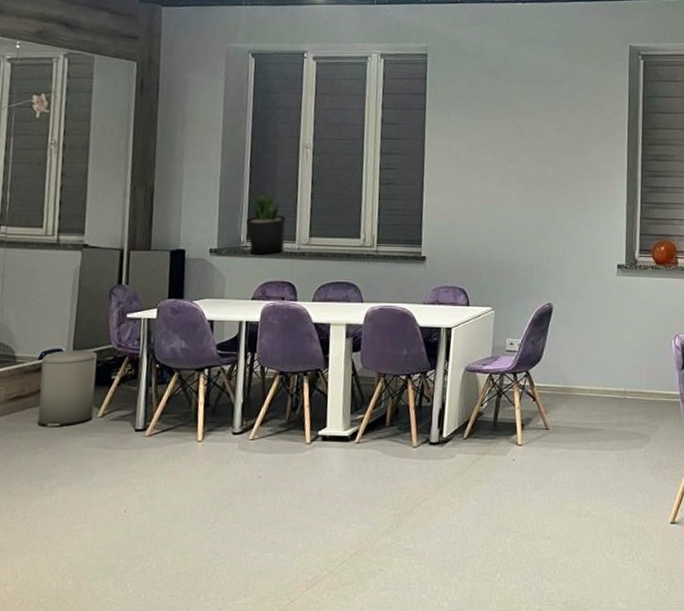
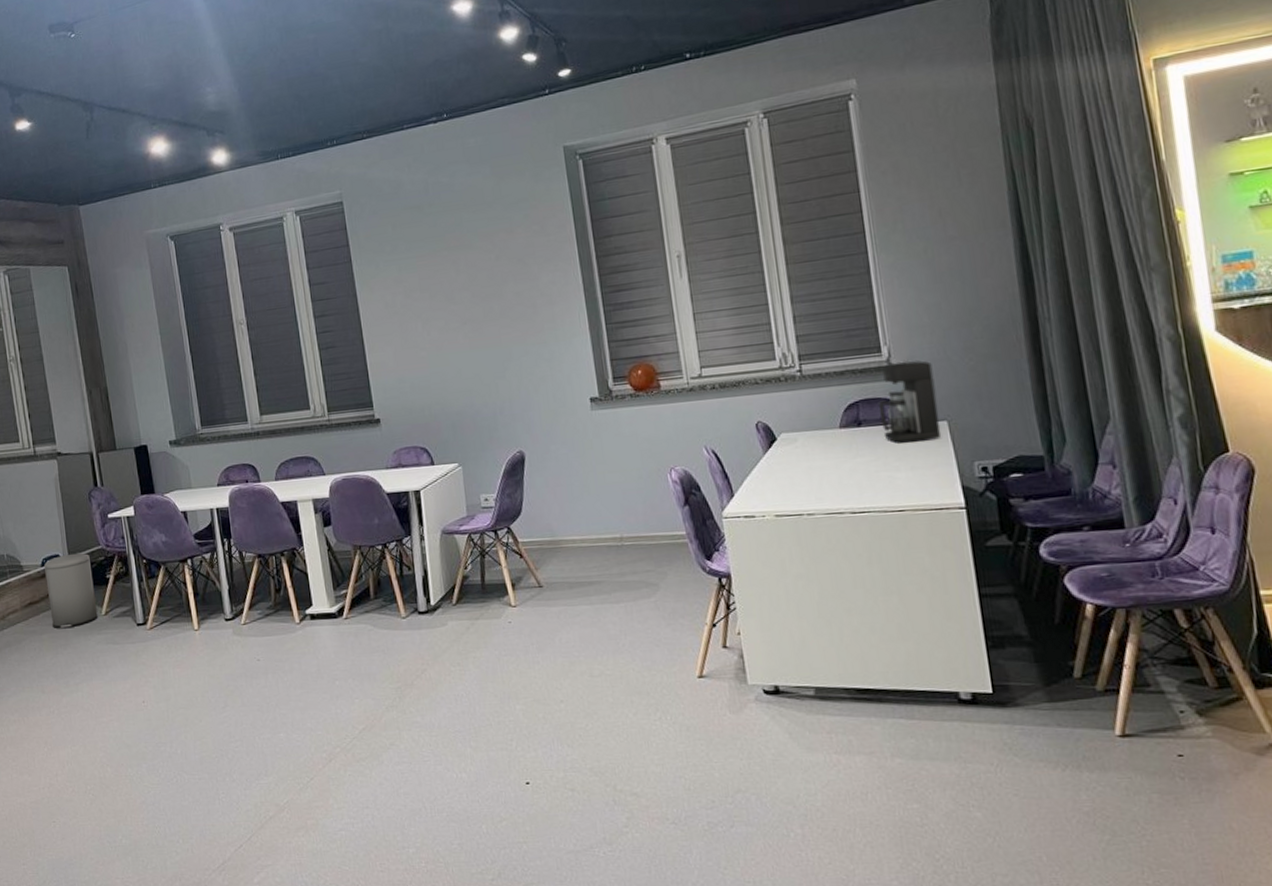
planter: present [246,190,286,255] -> none [195,375,239,441]

